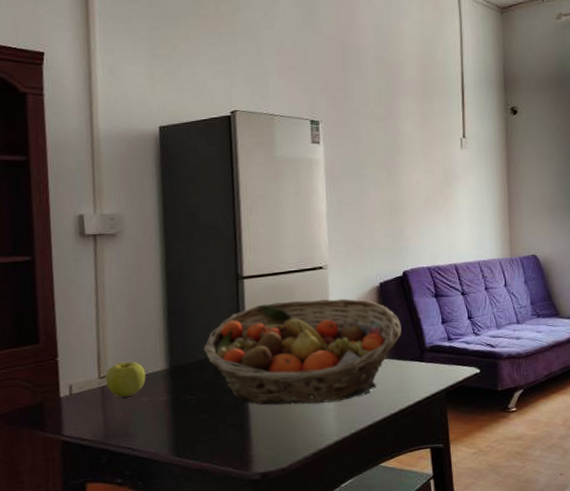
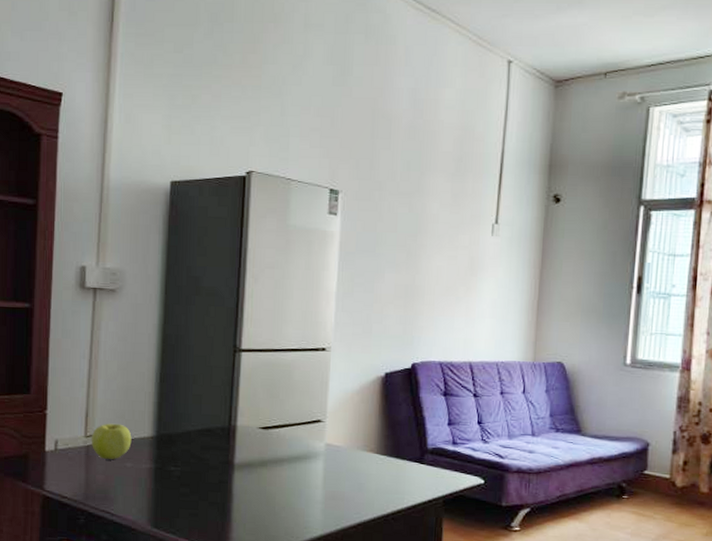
fruit basket: present [204,298,402,405] -> none [193,380,403,494]

